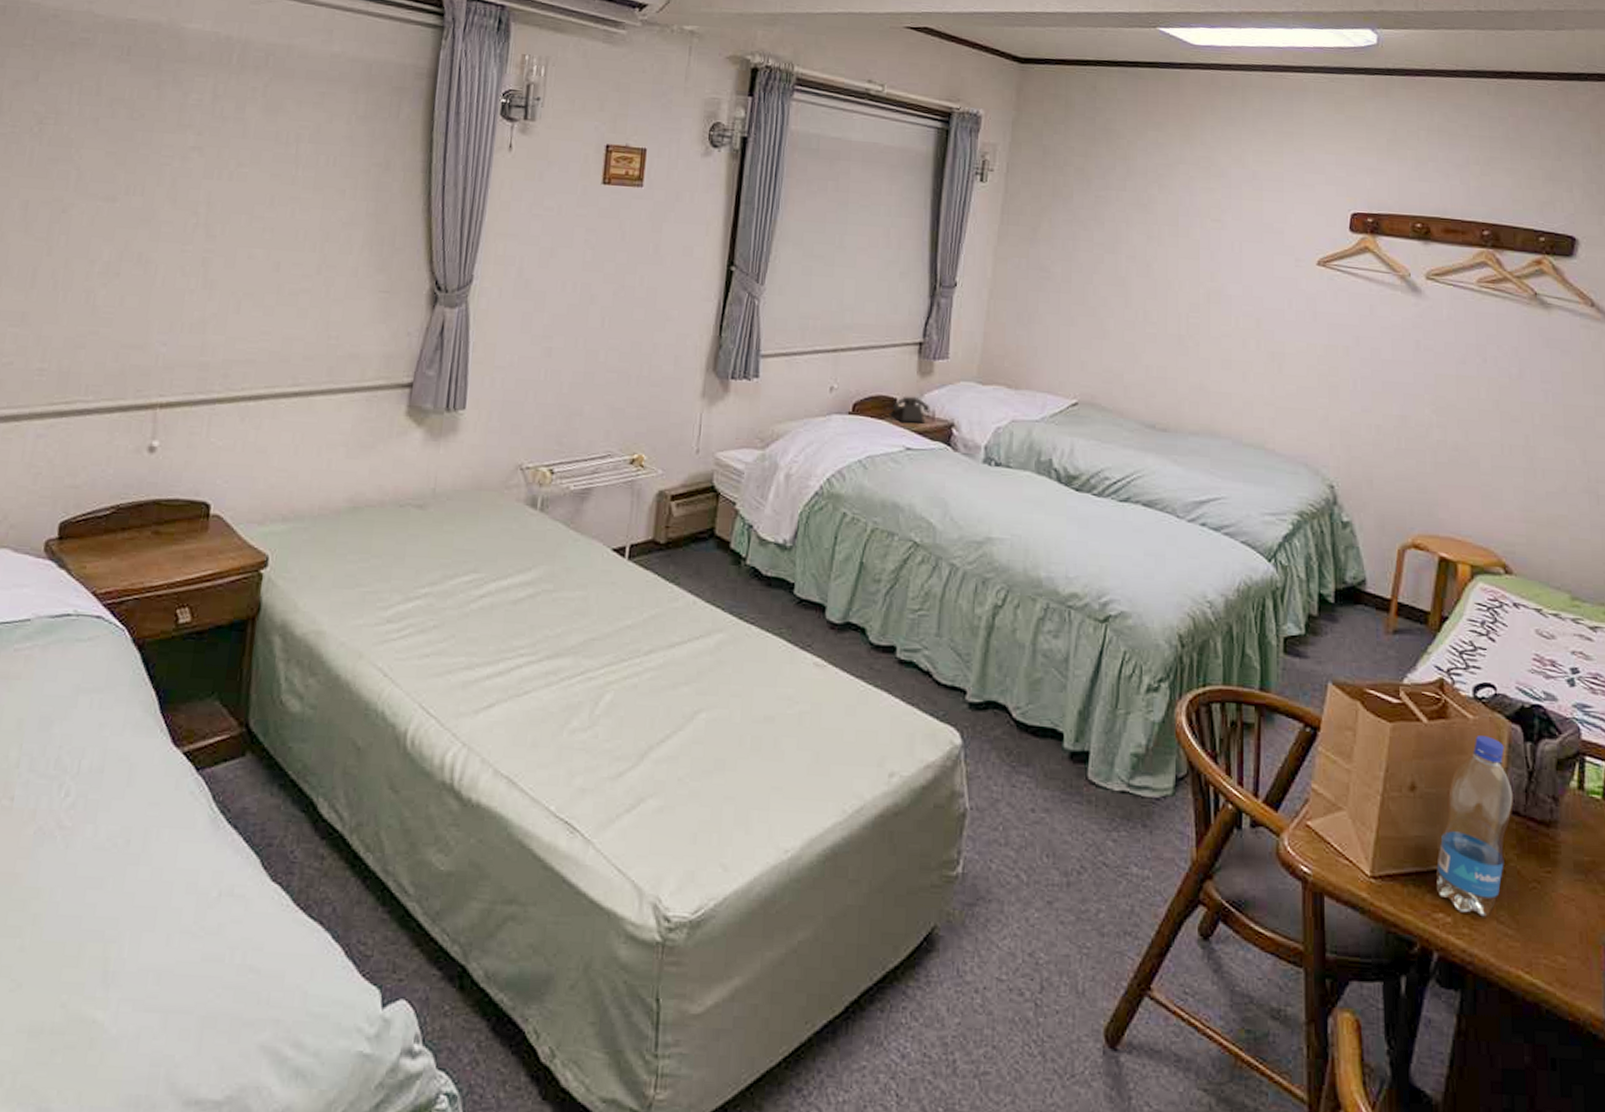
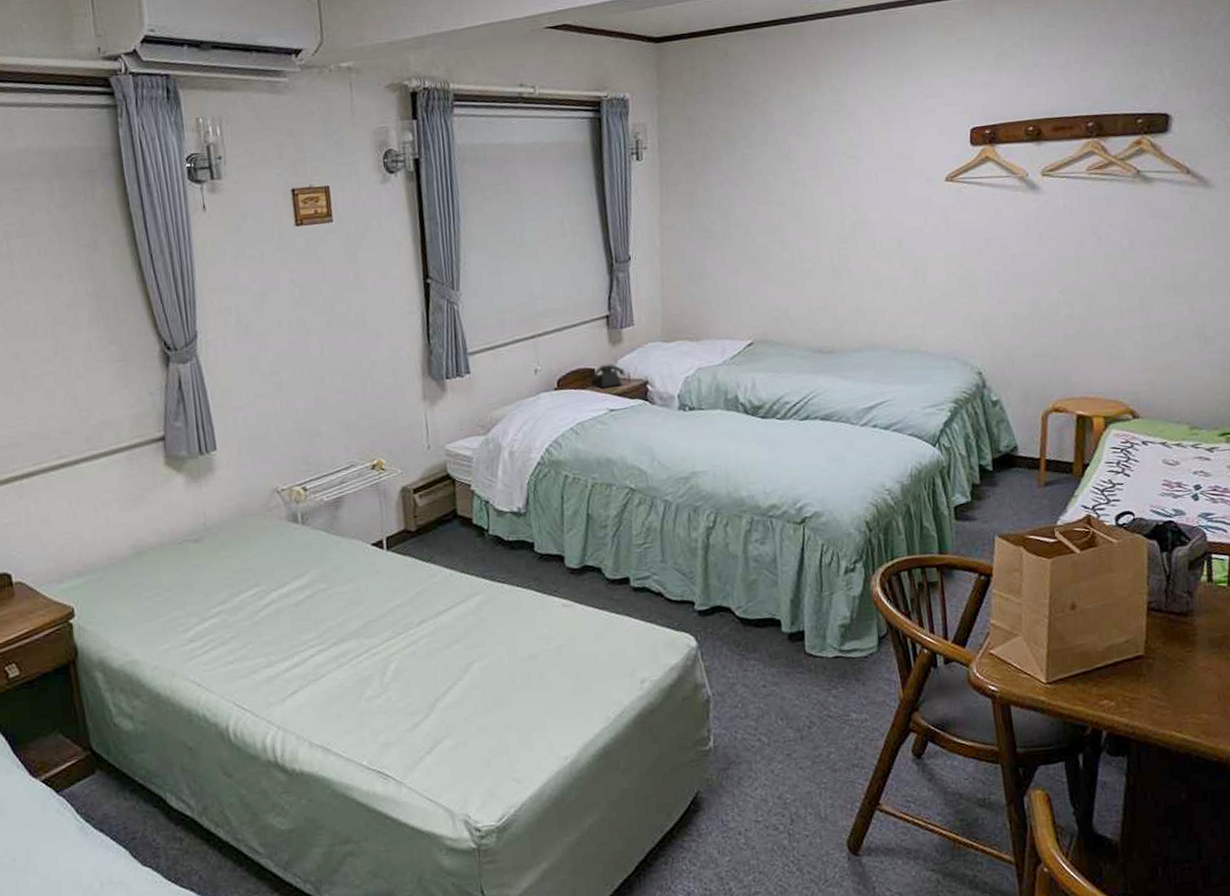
bottle: present [1435,736,1513,919] -> none [1098,554,1157,698]

